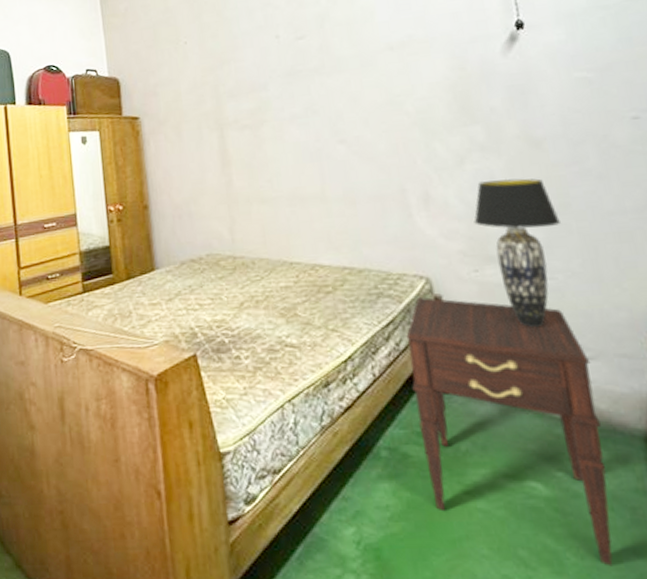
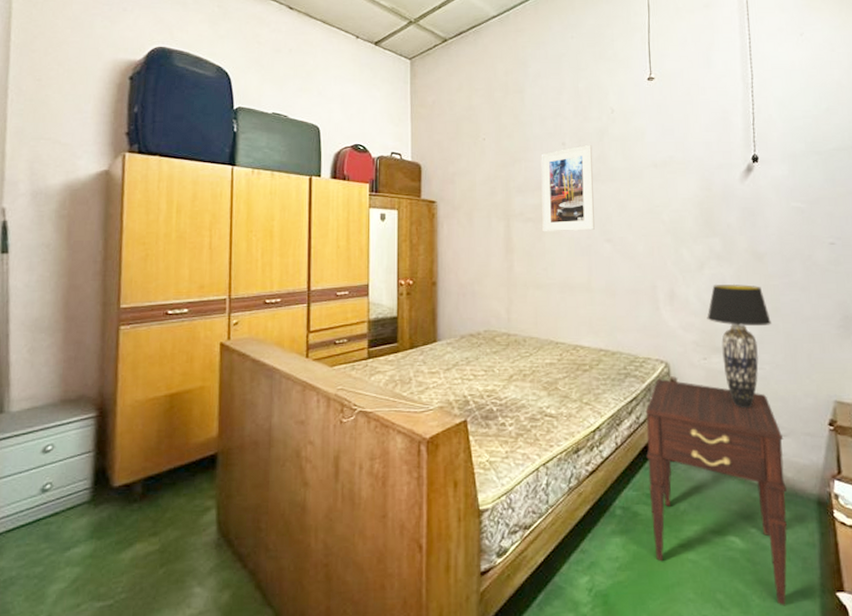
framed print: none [252,34,324,140] -> present [541,145,595,232]

